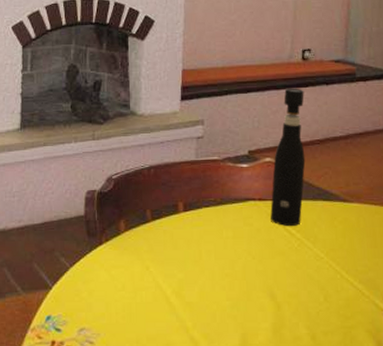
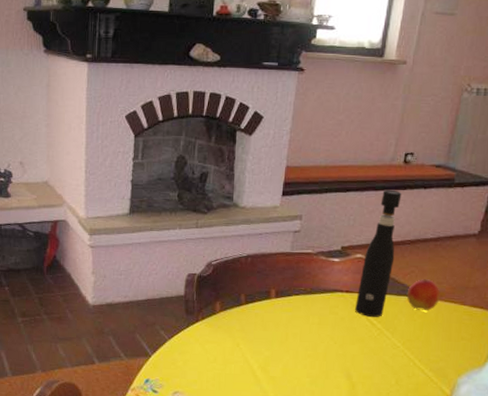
peach: none [323,180,360,215] -> present [406,279,441,311]

